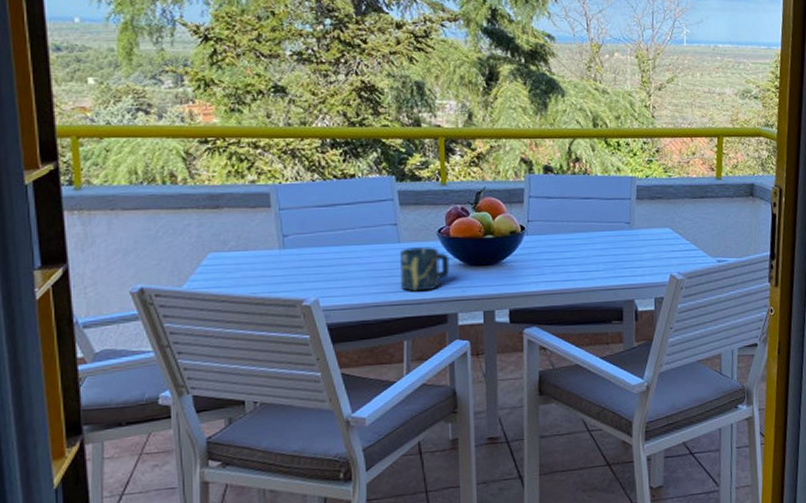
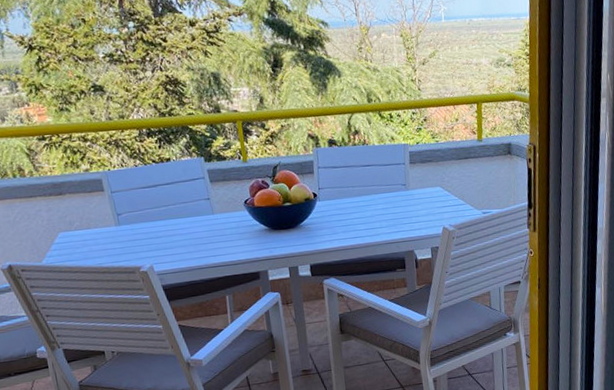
cup: present [400,246,450,292] -> none [215,216,258,255]

